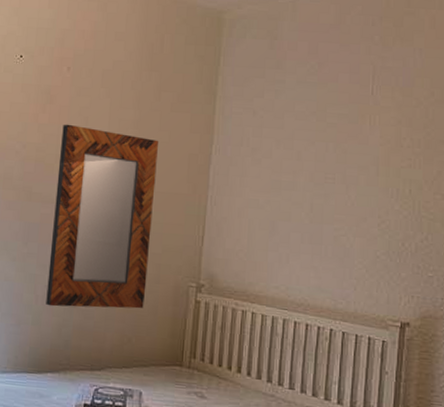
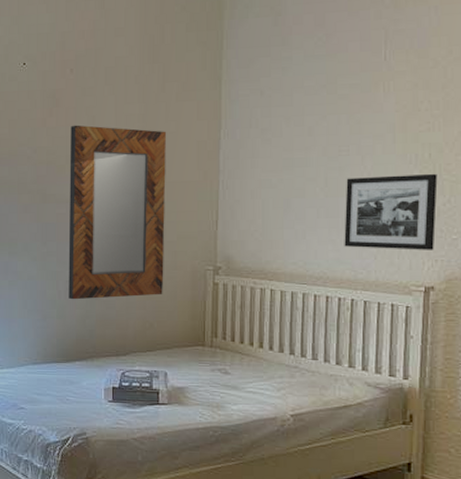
picture frame: none [326,206,416,286] -> present [344,173,438,250]

